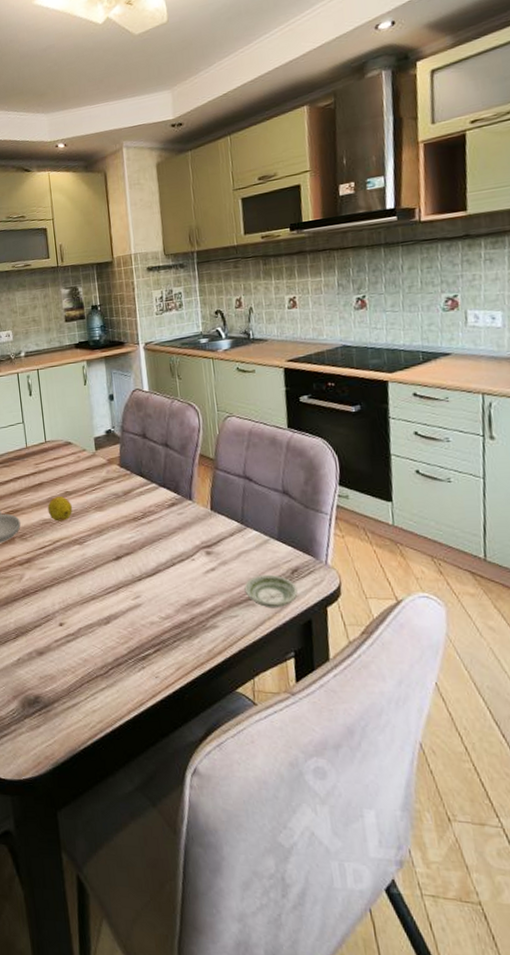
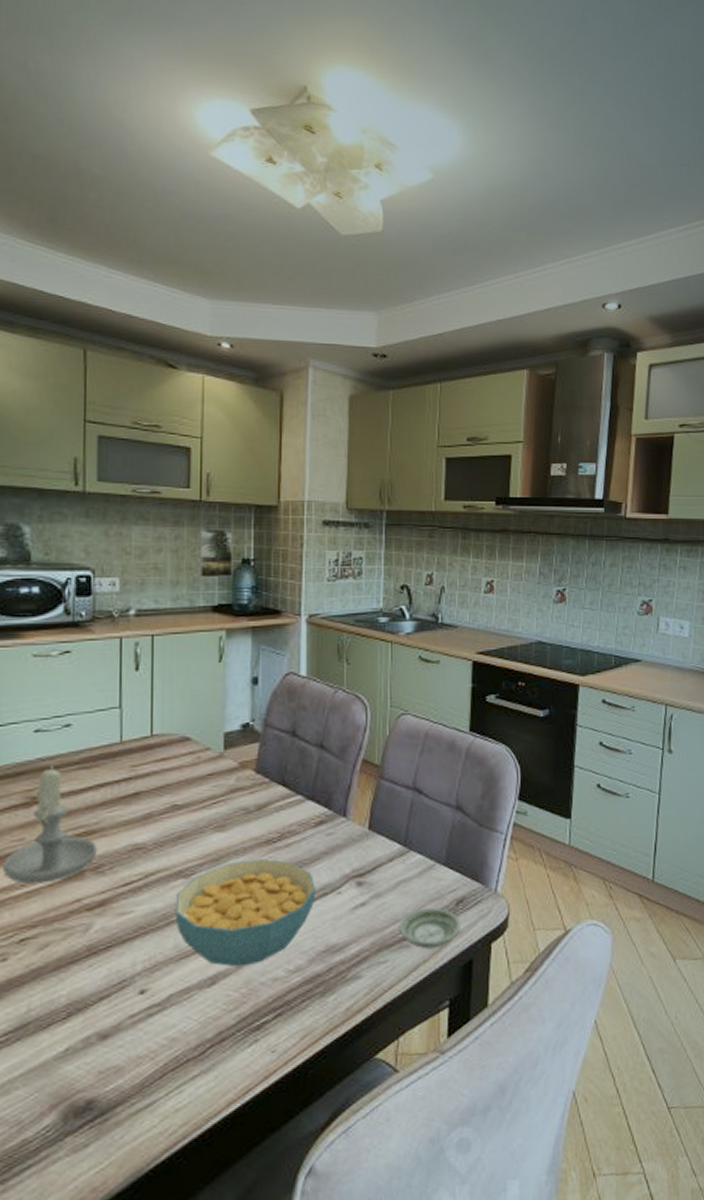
fruit: present [47,496,72,522] -> none [142,812,180,847]
cereal bowl: none [75,532,175,612] -> present [175,858,316,967]

